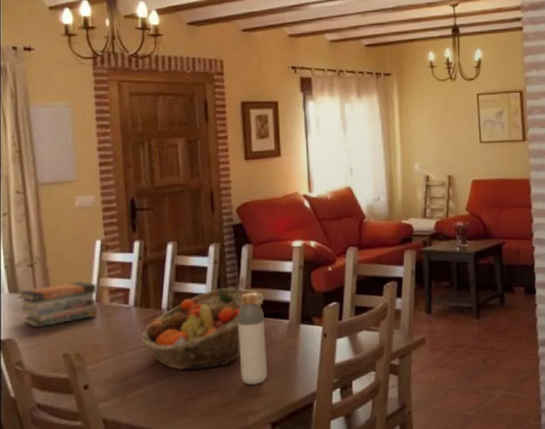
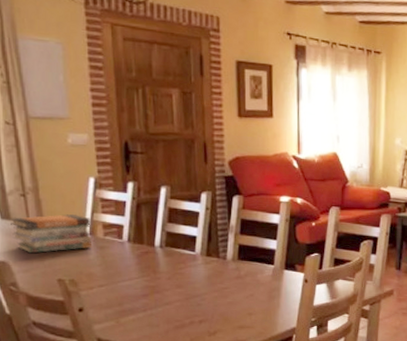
fruit basket: present [141,287,264,371] -> none [134,231,251,302]
bottle: present [237,292,267,385] -> none [226,238,252,318]

